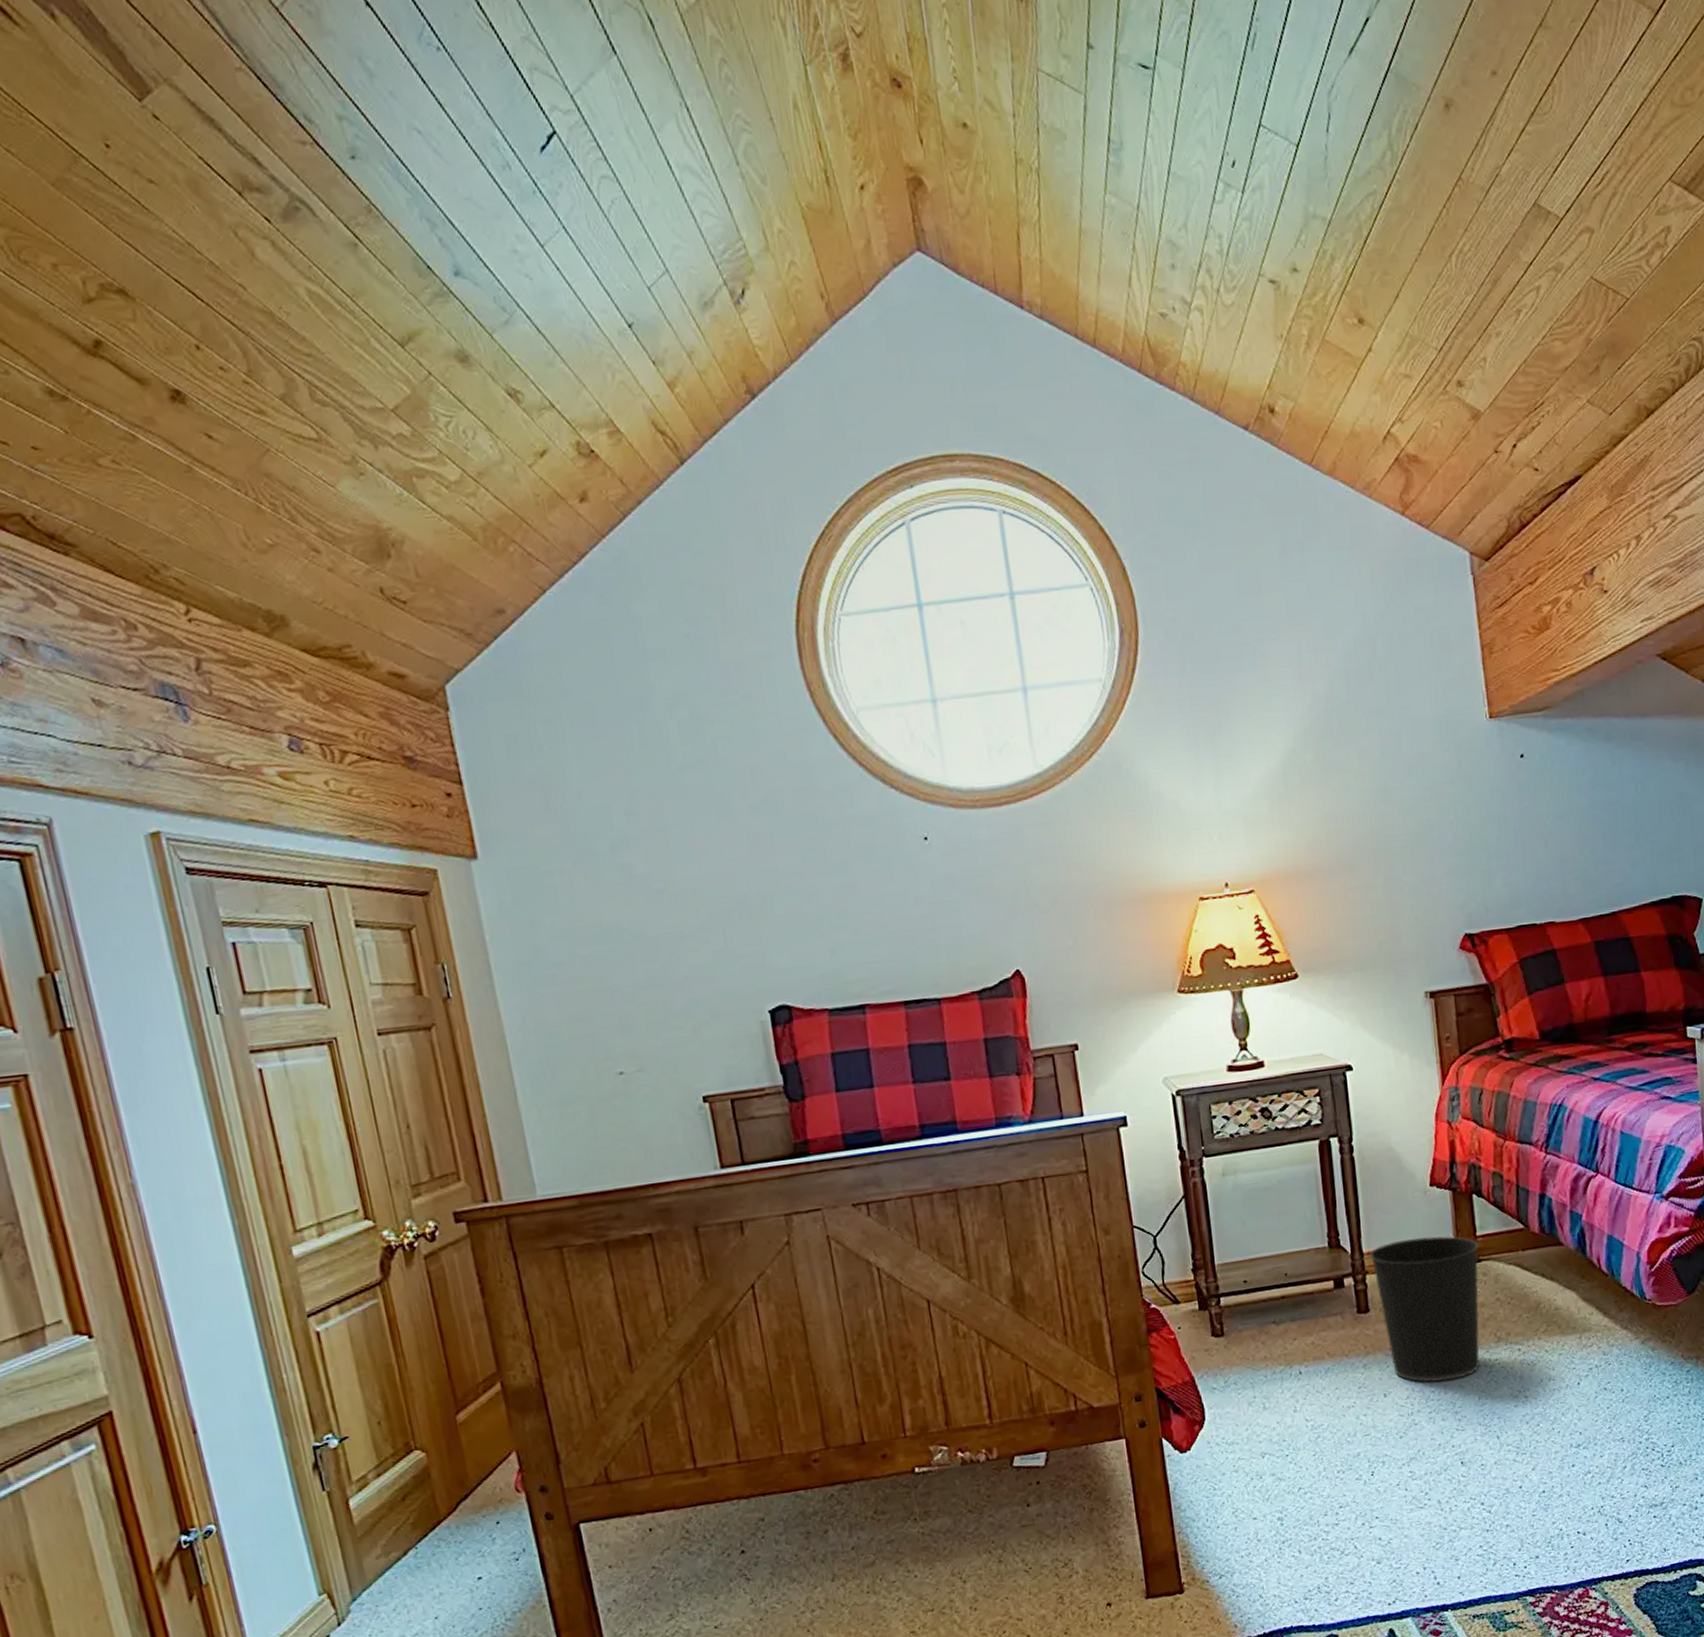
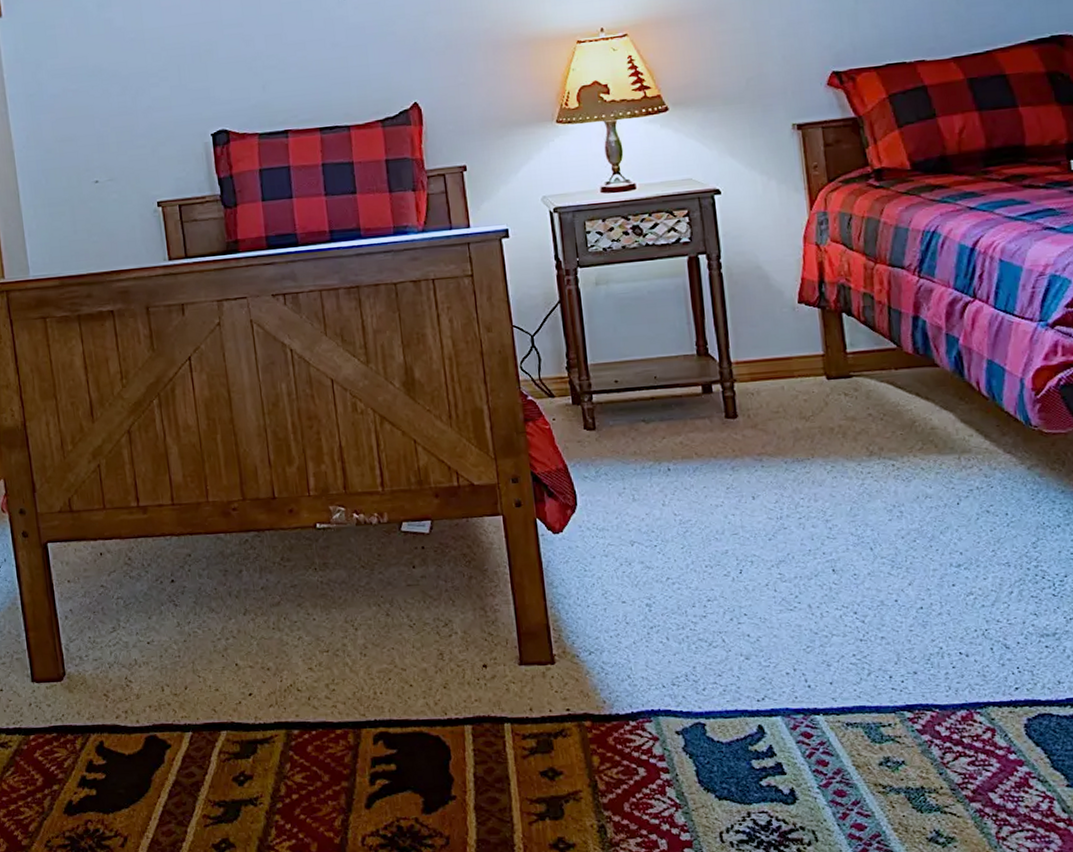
wastebasket: present [1369,1236,1480,1383] -> none [737,350,851,490]

